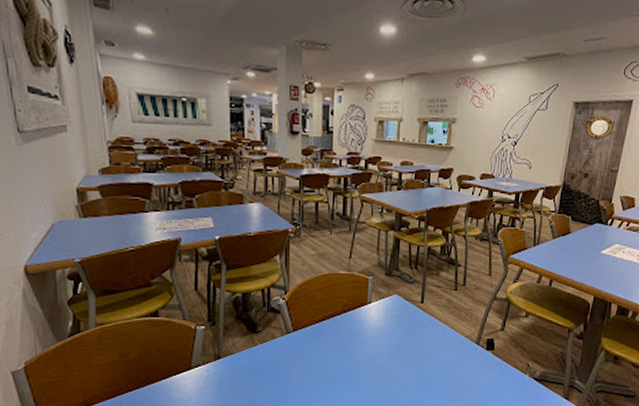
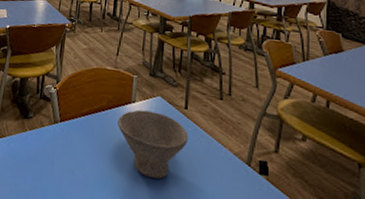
bowl: none [354,309,425,368] -> present [118,109,189,179]

